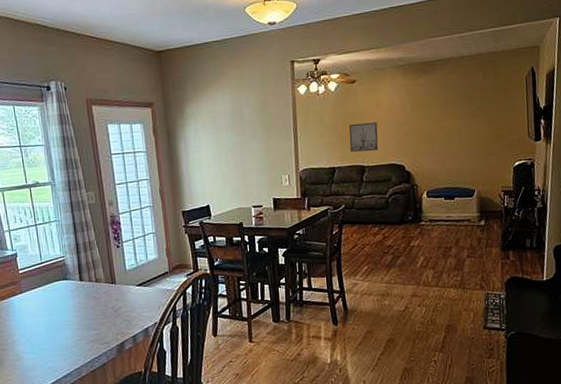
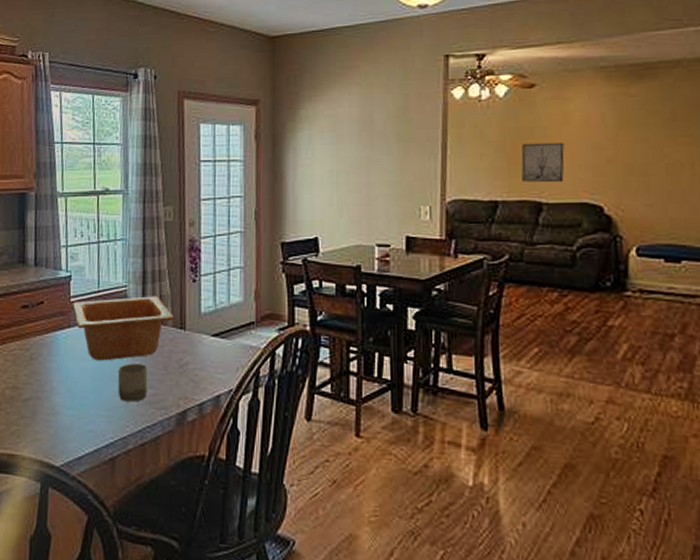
serving bowl: none [21,261,106,316] -> present [73,296,174,361]
cup: none [67,313,92,343] -> present [118,363,148,402]

